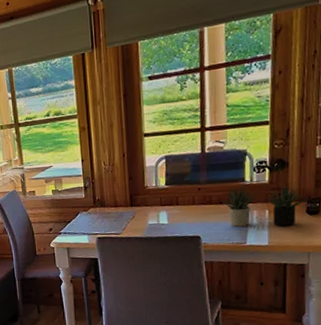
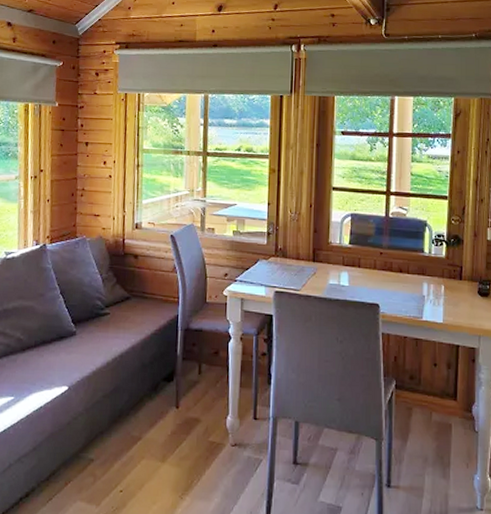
succulent plant: present [219,185,307,227] -> none [399,256,479,305]

